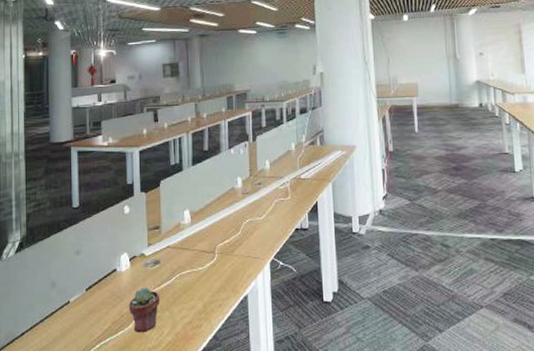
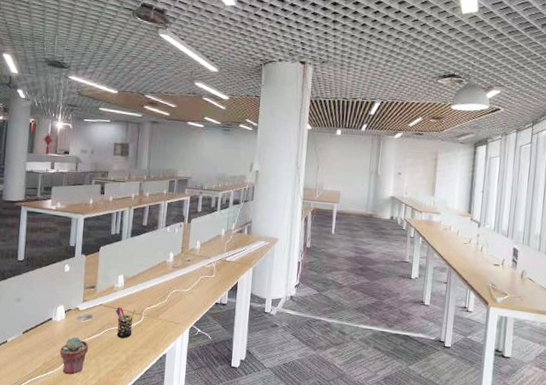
pen holder: none [185,246,208,283] -> present [116,306,137,338]

